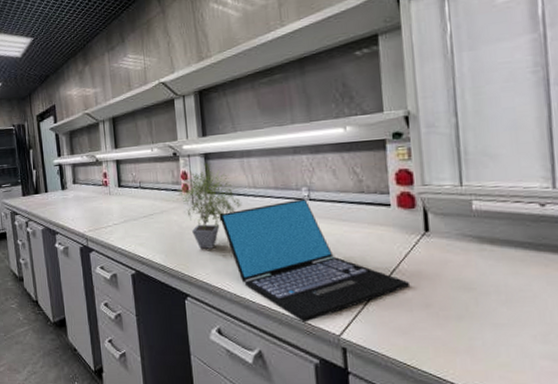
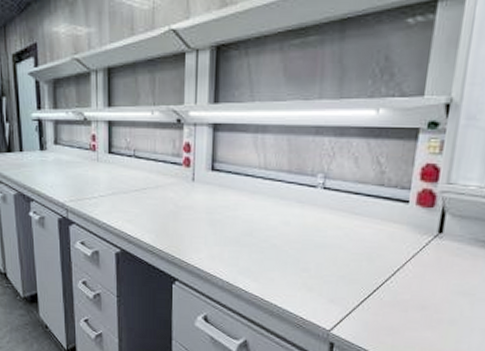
potted plant: present [177,162,243,249] -> none [177,134,249,232]
laptop: present [219,198,411,323] -> none [221,186,412,316]

